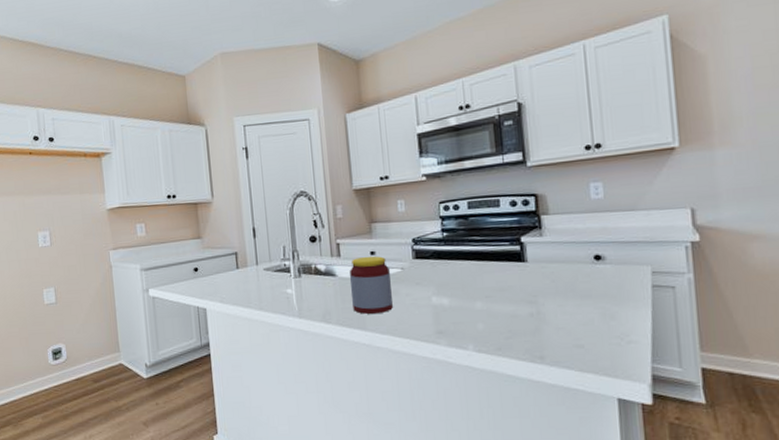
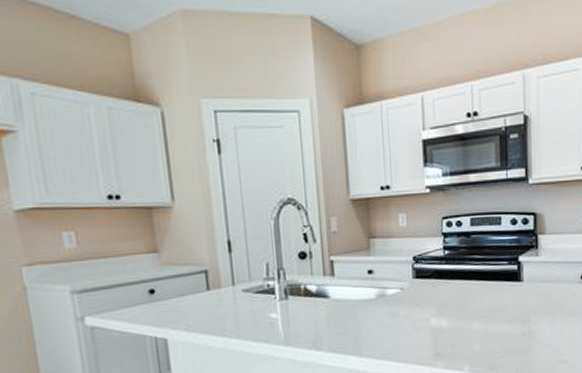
jar: present [349,256,393,315] -> none [343,275,390,339]

